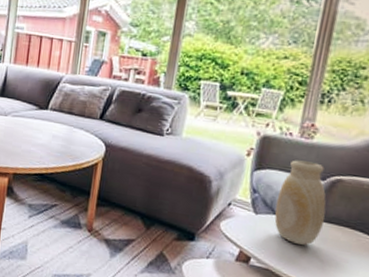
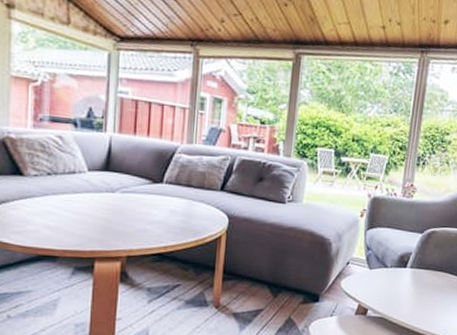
vase: present [274,160,326,246] -> none [385,217,425,291]

